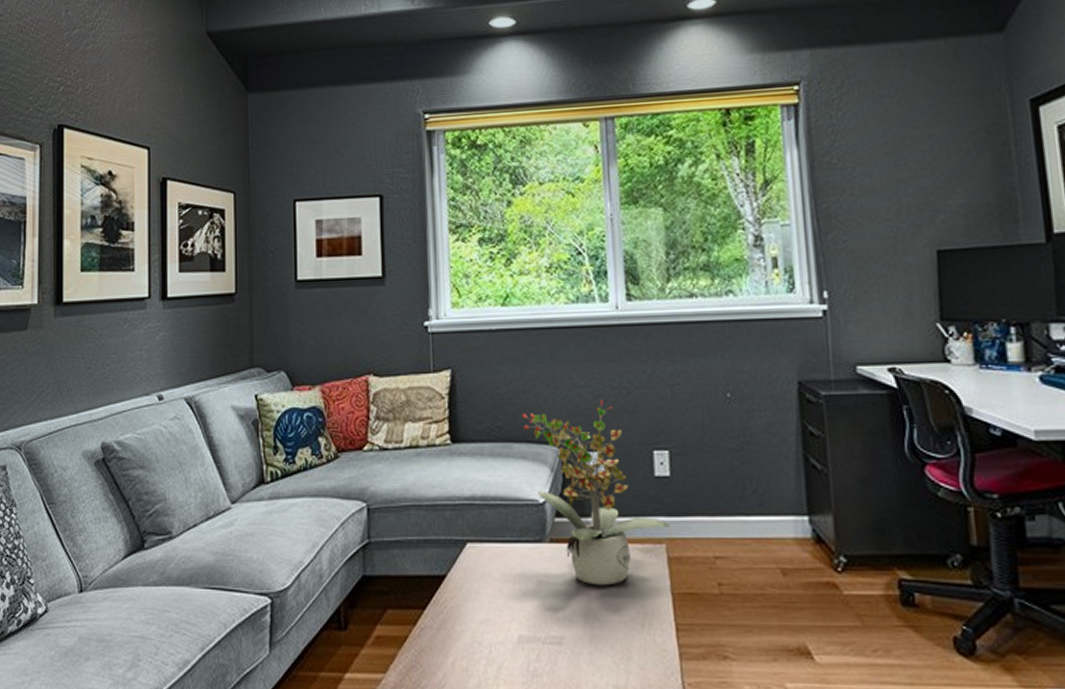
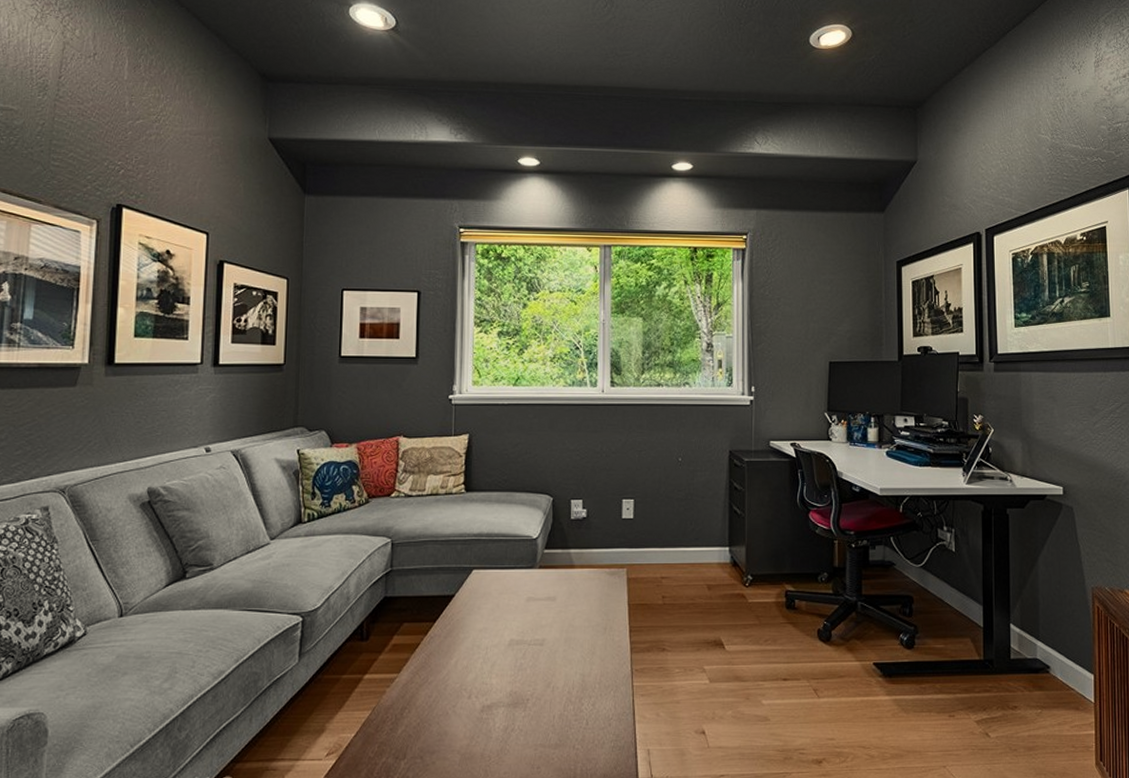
potted plant: present [521,400,671,586] -> none [523,461,631,600]

